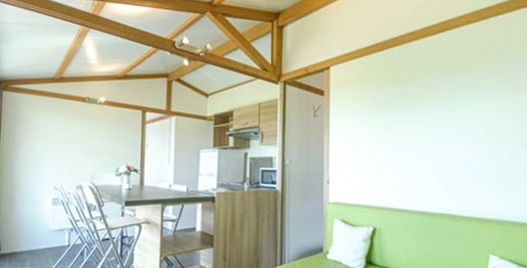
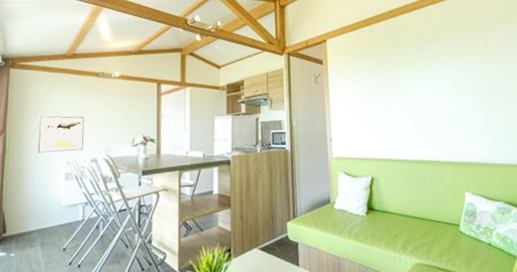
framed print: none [28,140,71,177] -> present [37,116,85,153]

